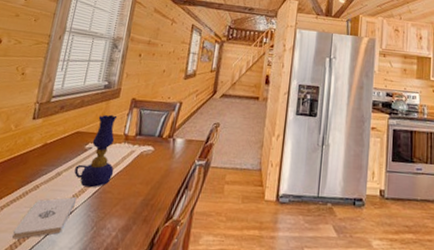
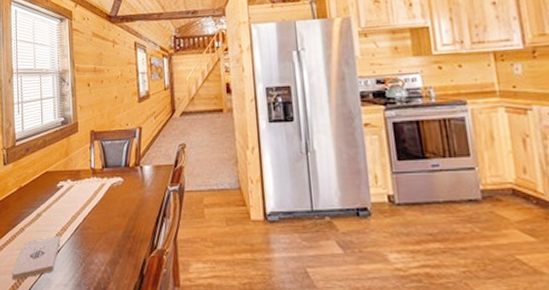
oil lamp: present [74,114,118,188] -> none [53,150,89,225]

